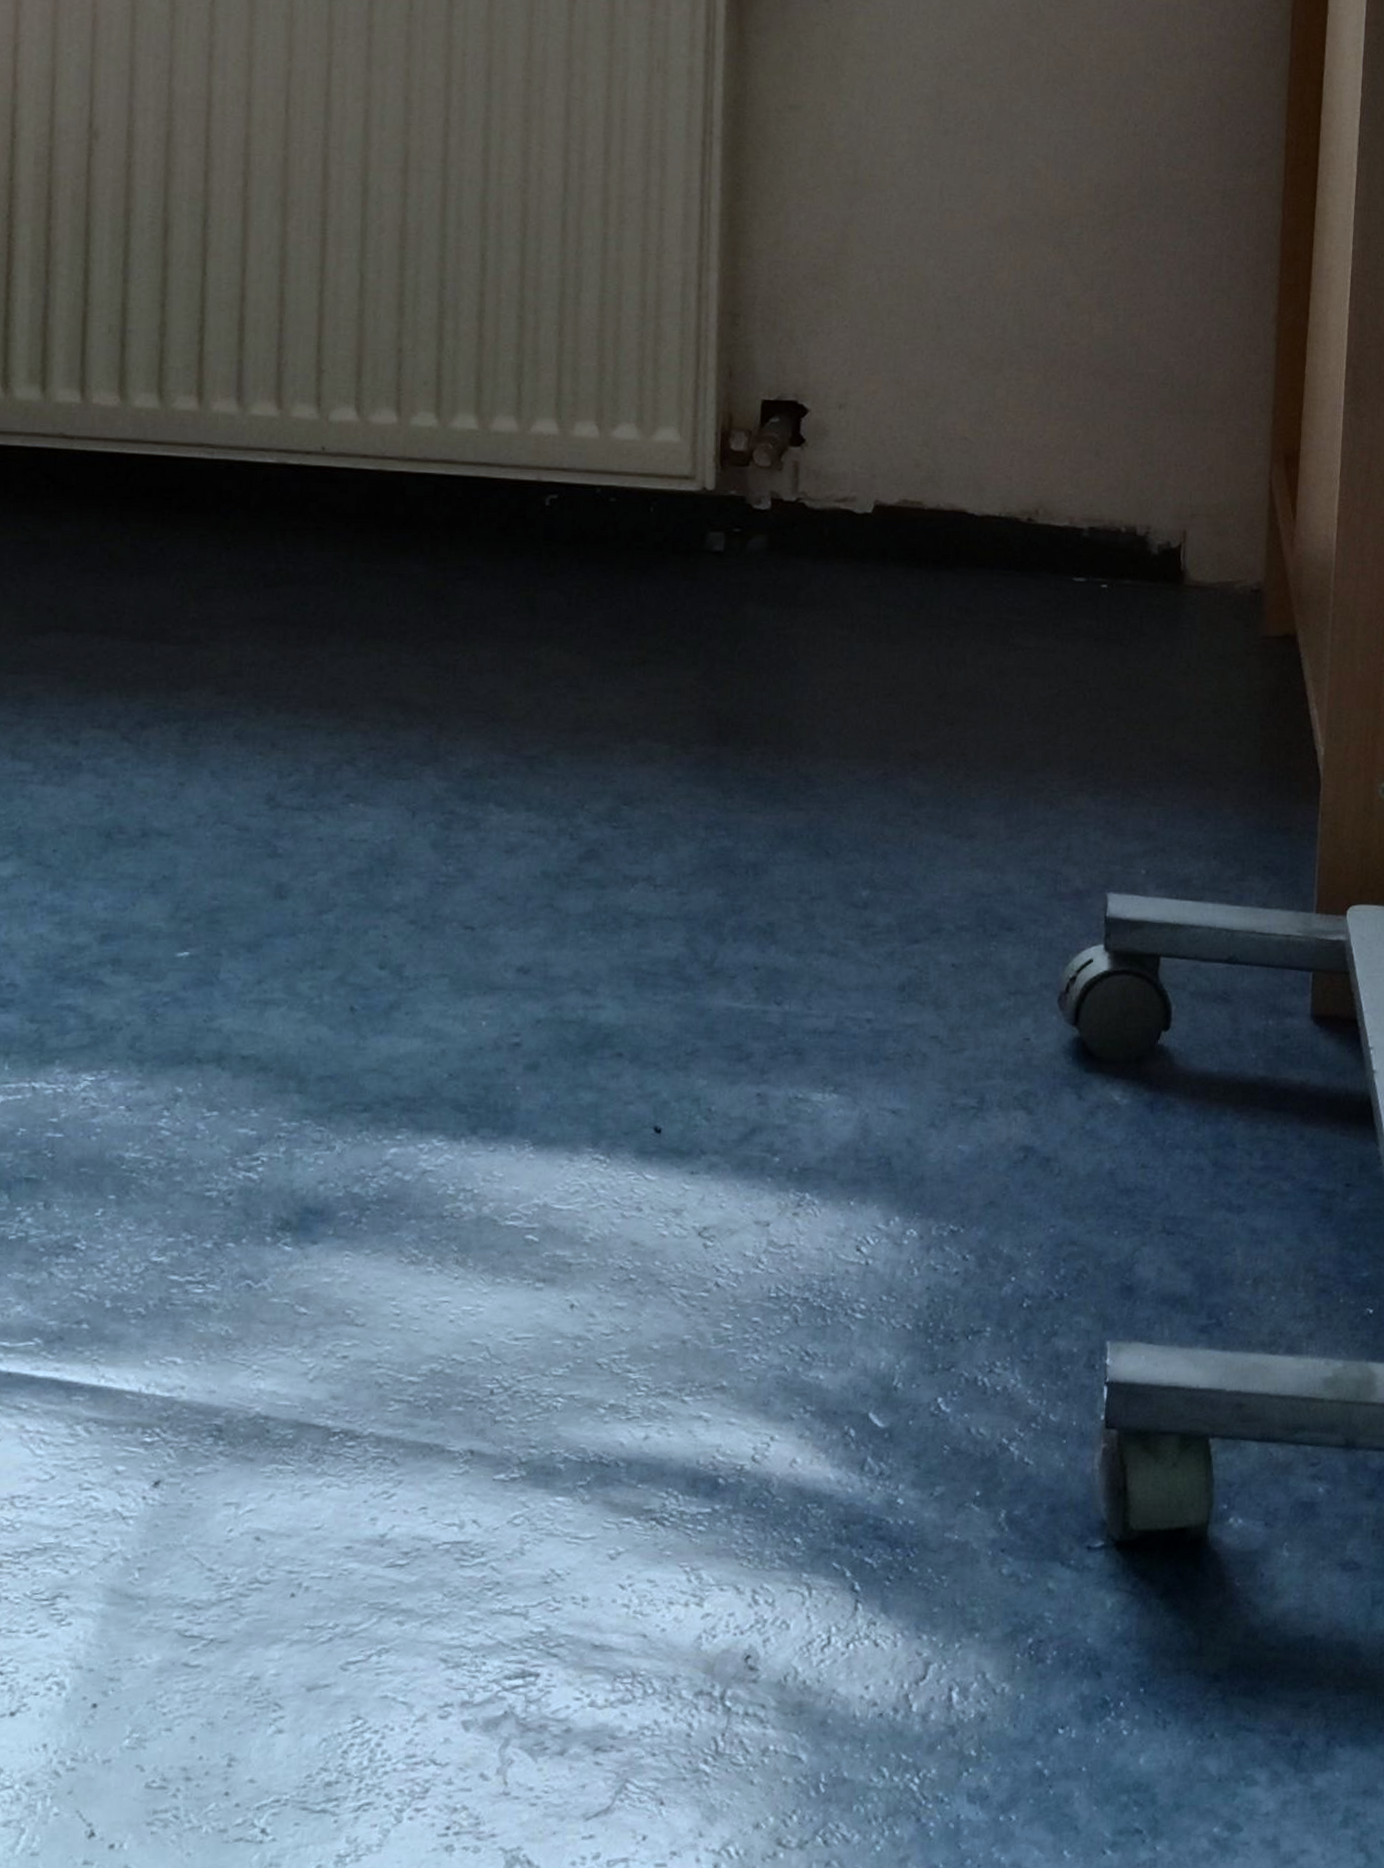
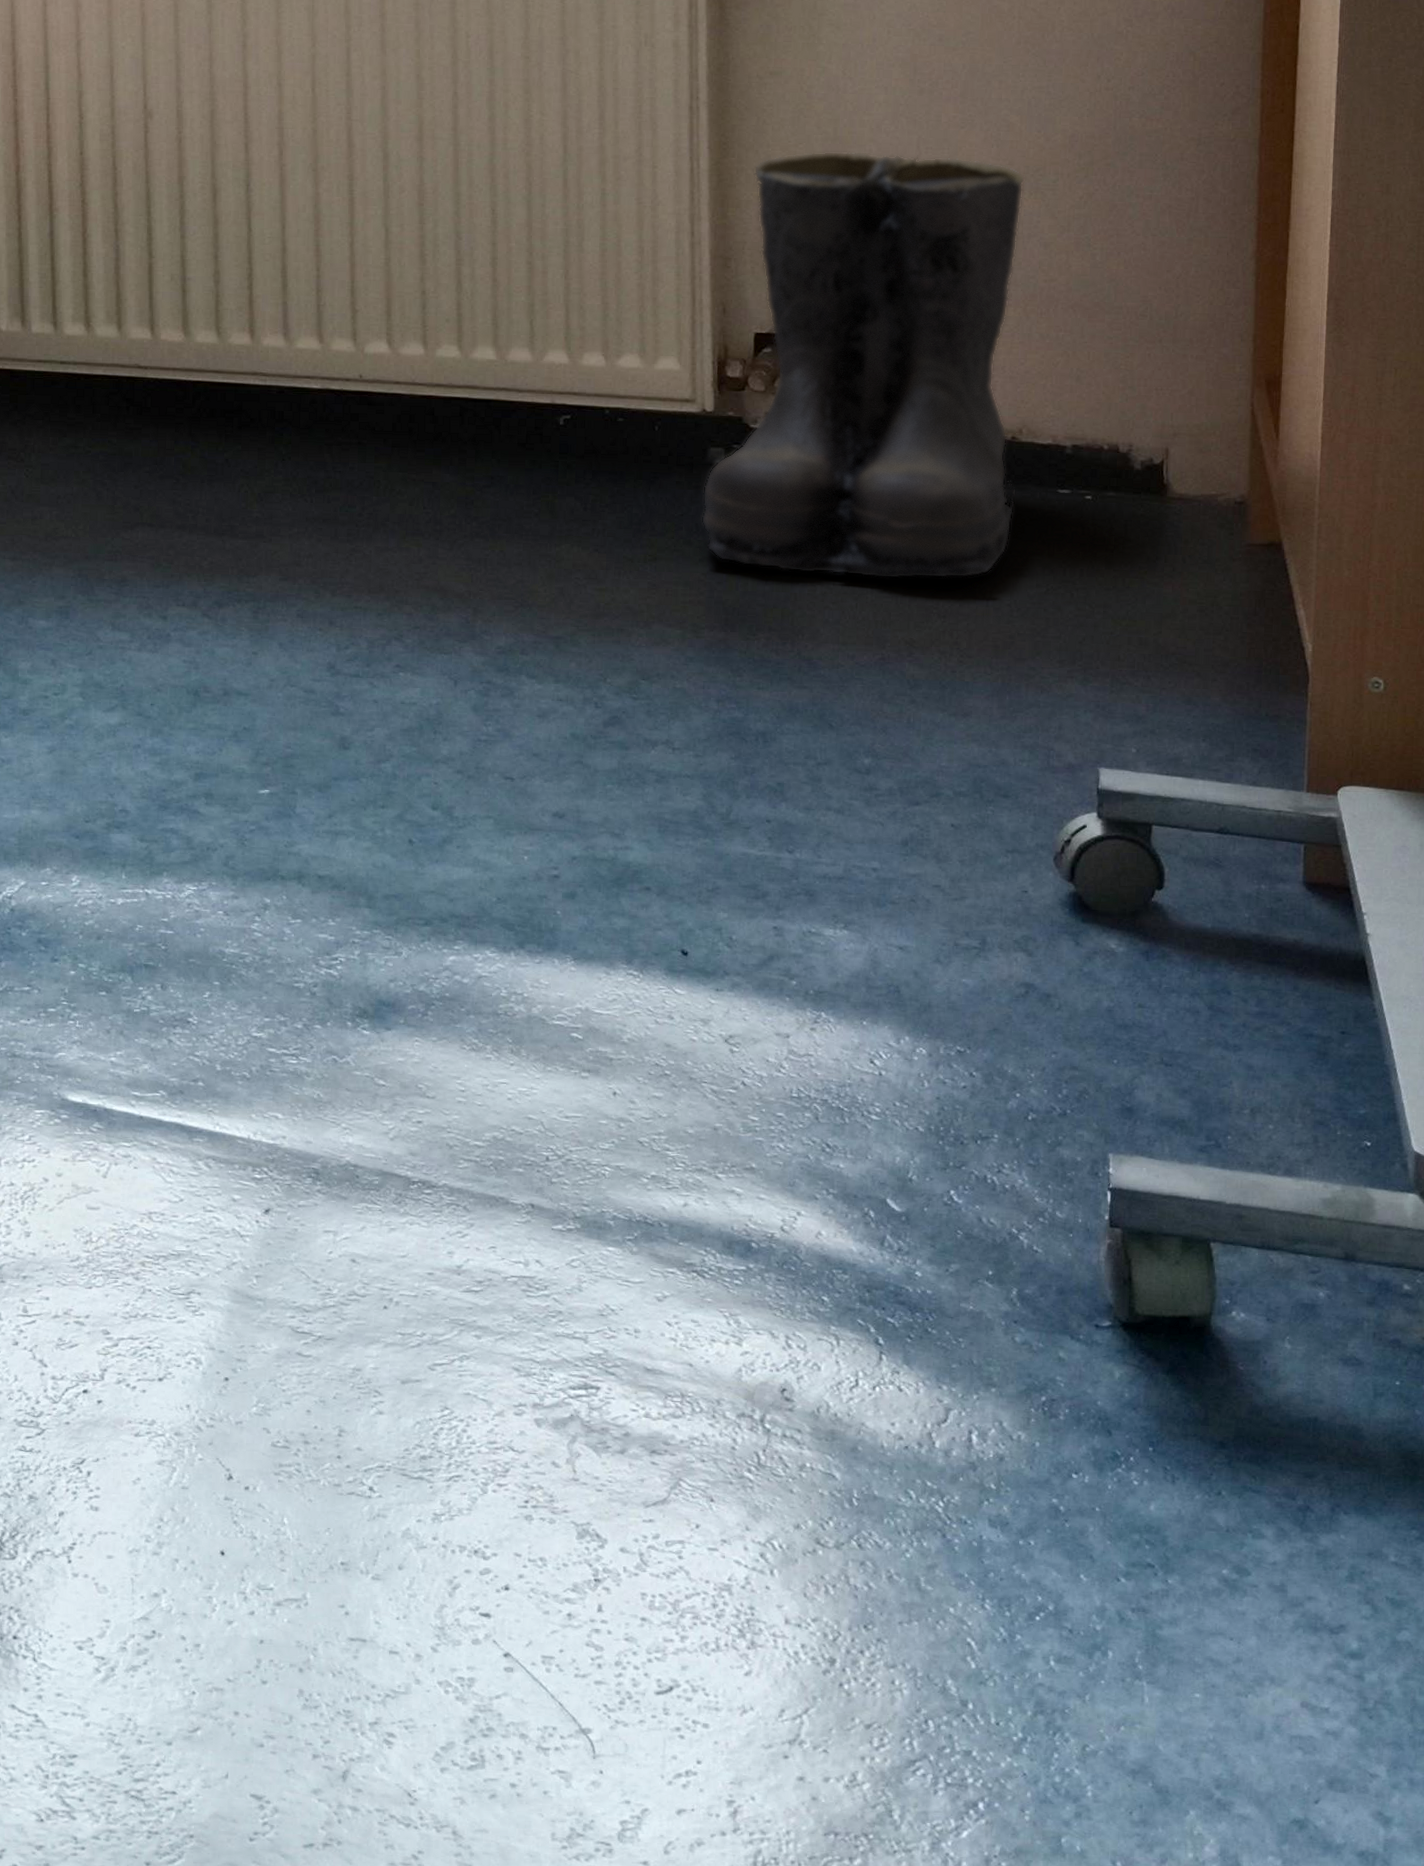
boots: none [696,195,1050,682] -> present [701,151,1026,579]

